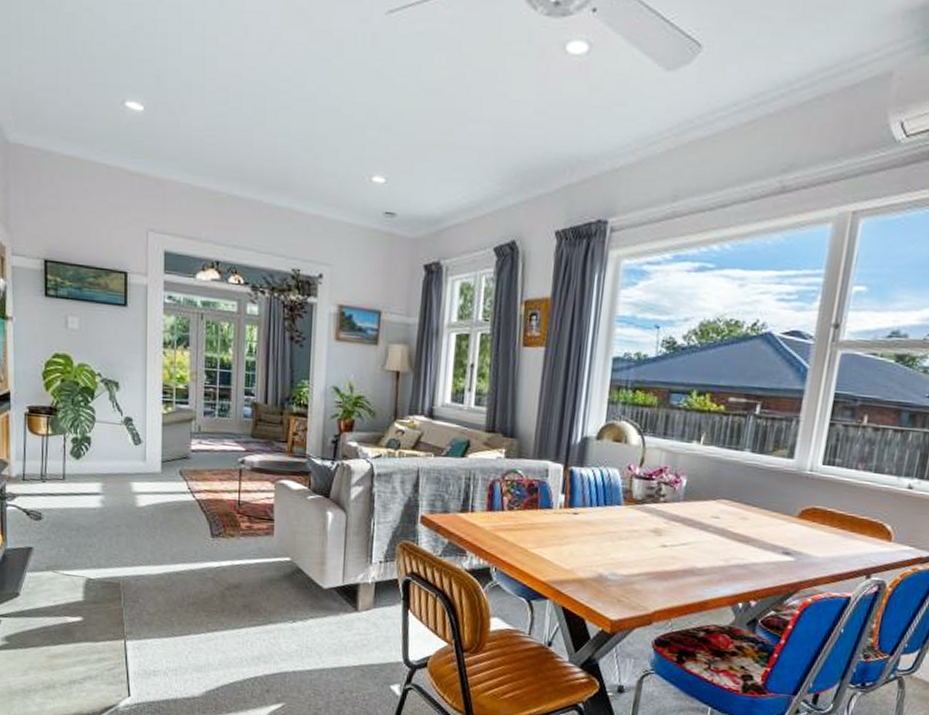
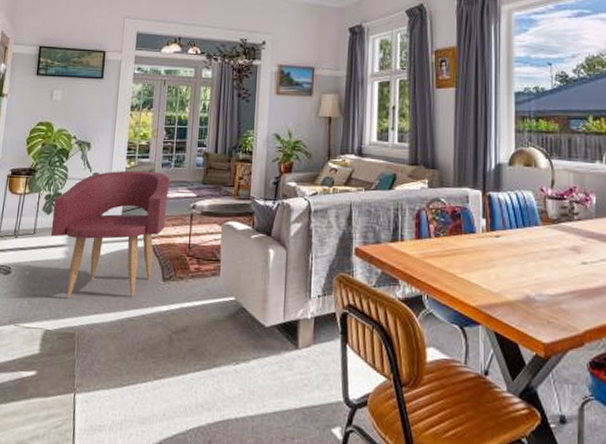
armchair: none [82,416,215,551] -> present [50,170,171,299]

